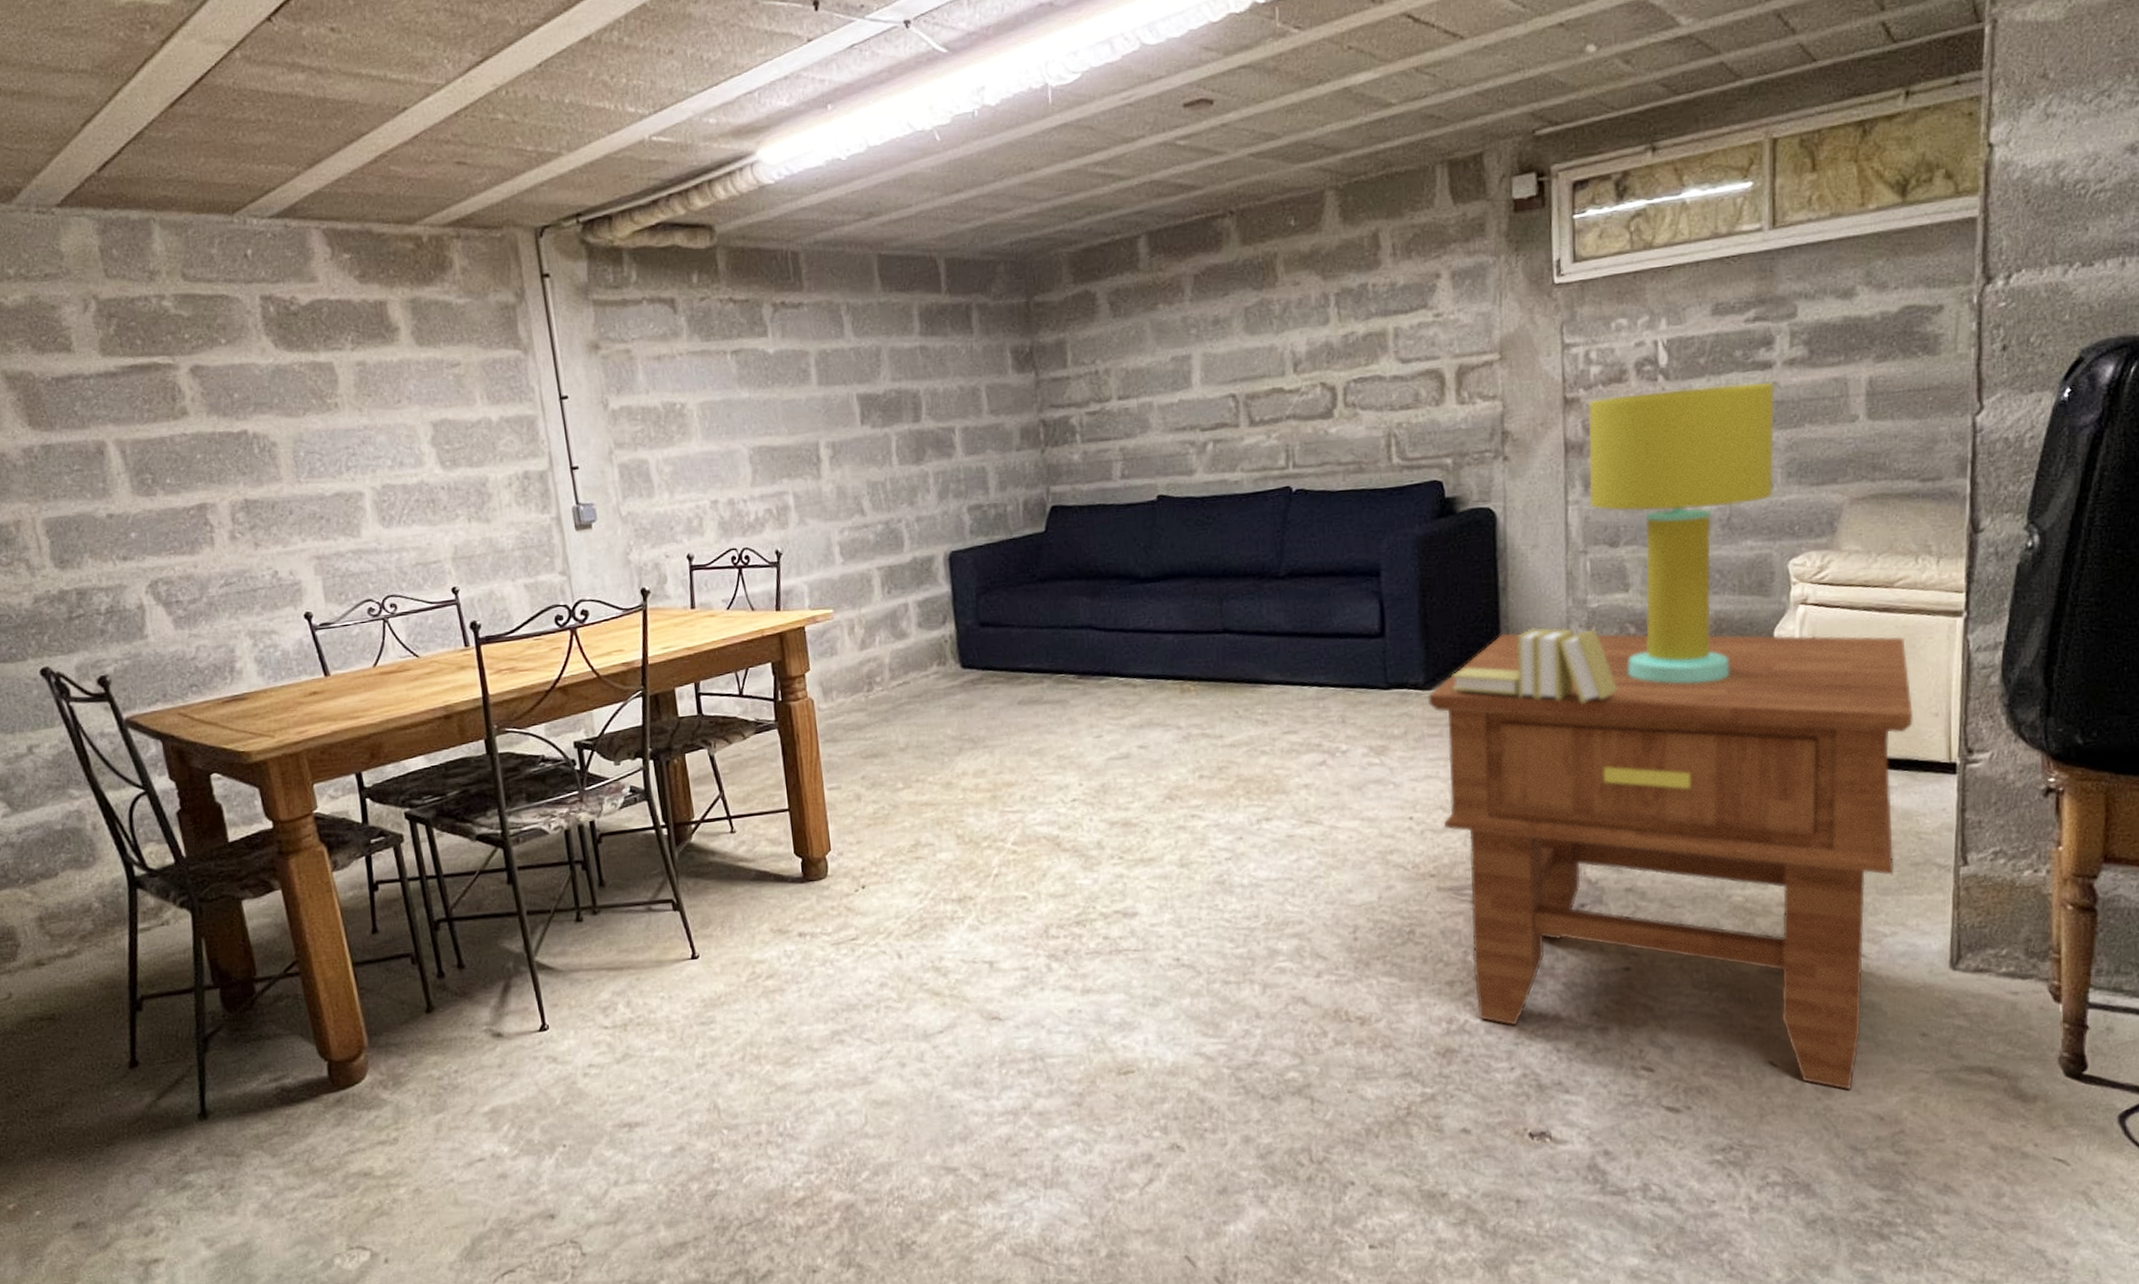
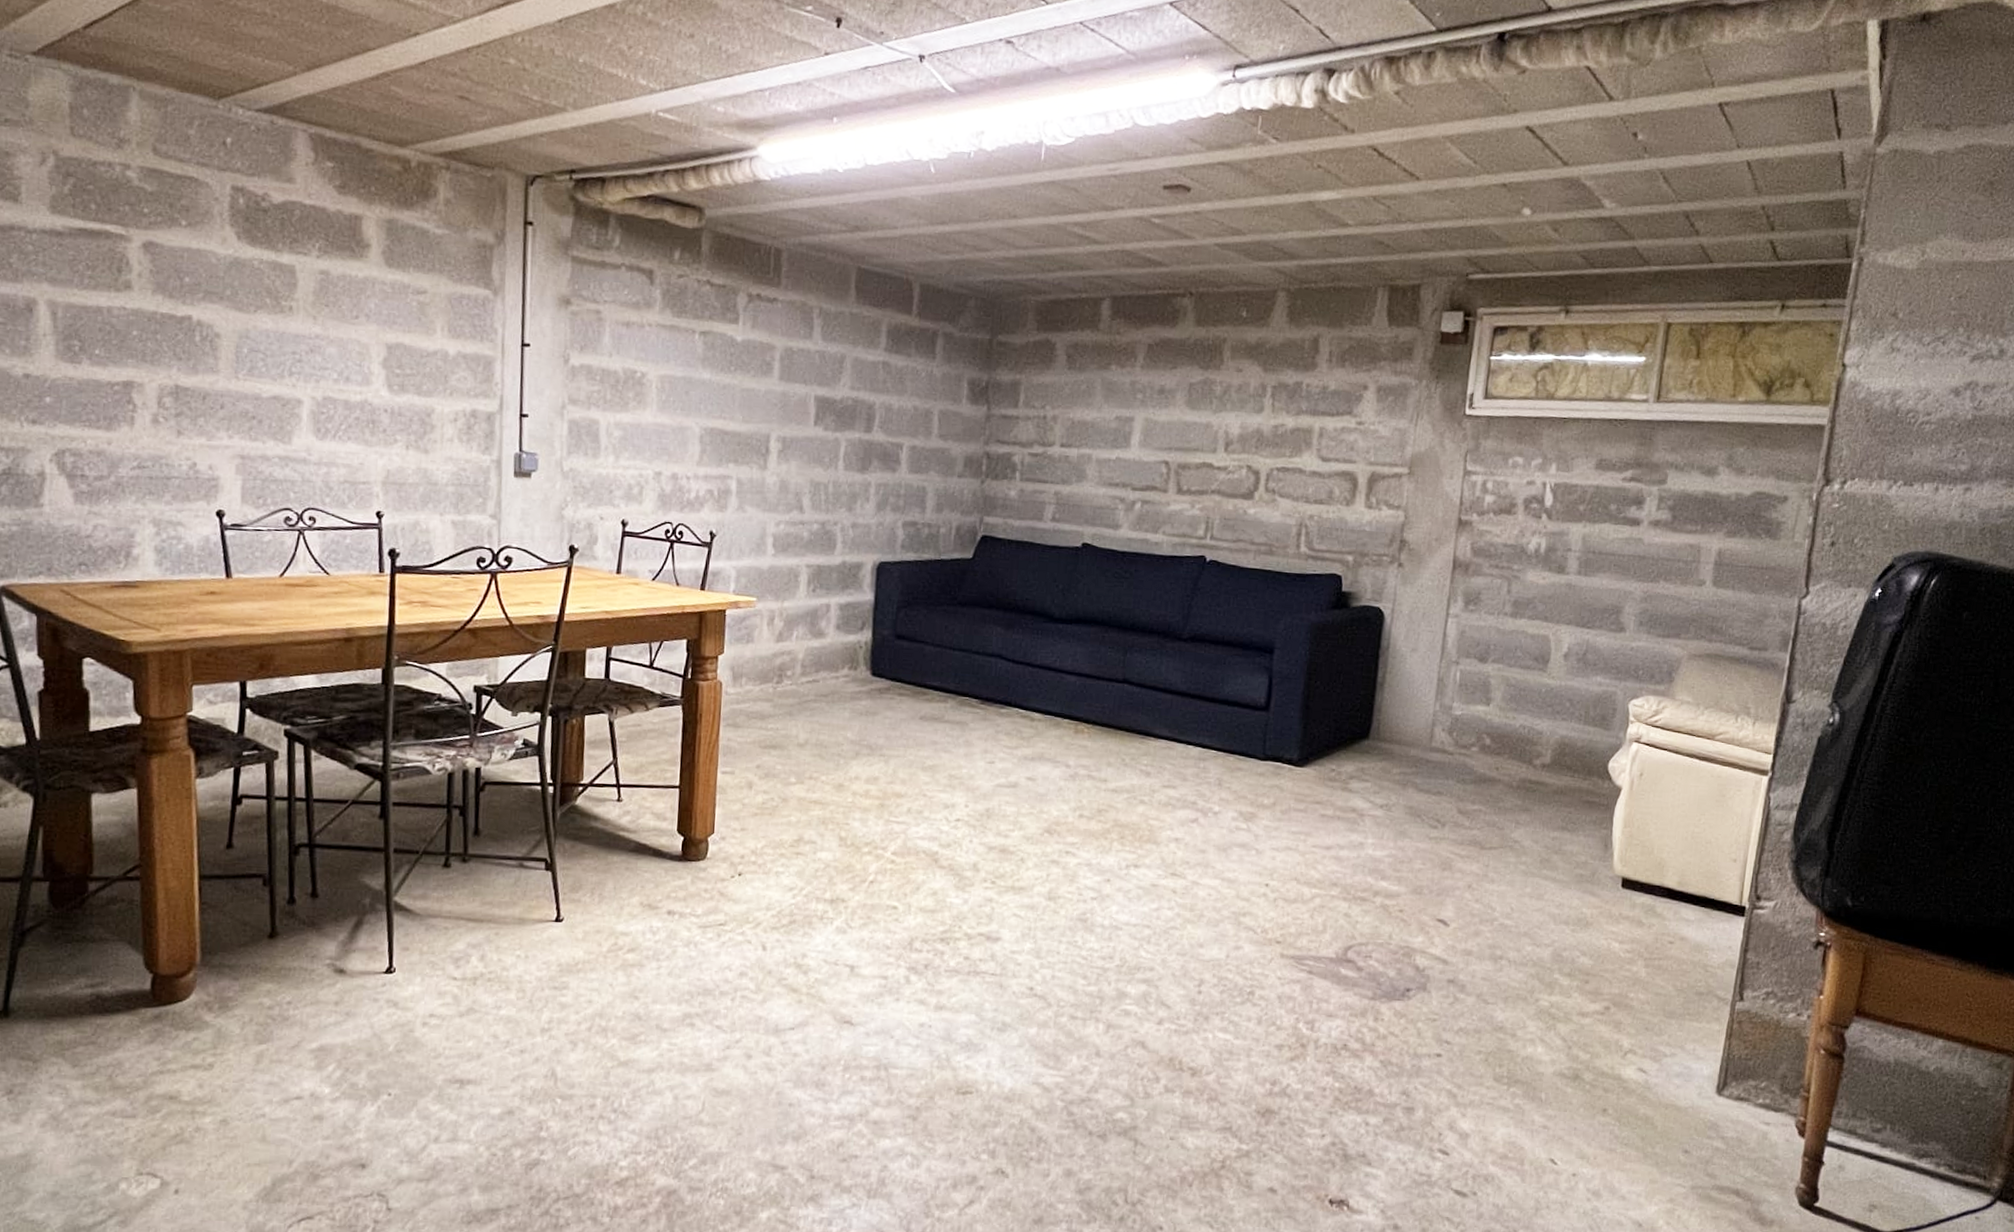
side table: present [1428,632,1914,1091] -> none [1296,725,1718,1195]
books: present [1451,627,1617,704] -> none [1322,725,1467,802]
table lamp: present [1588,381,1775,684] -> none [1467,525,1640,800]

